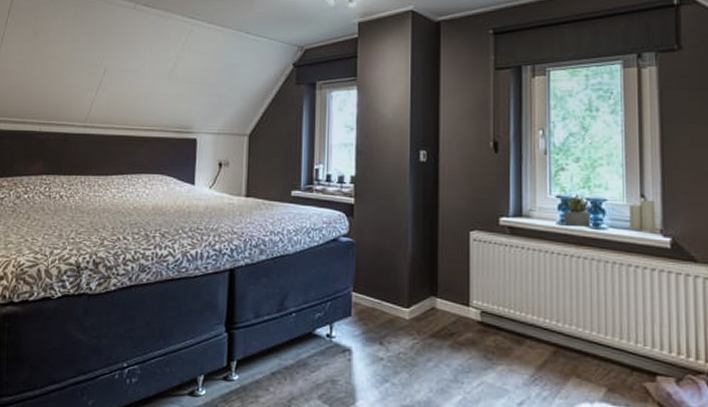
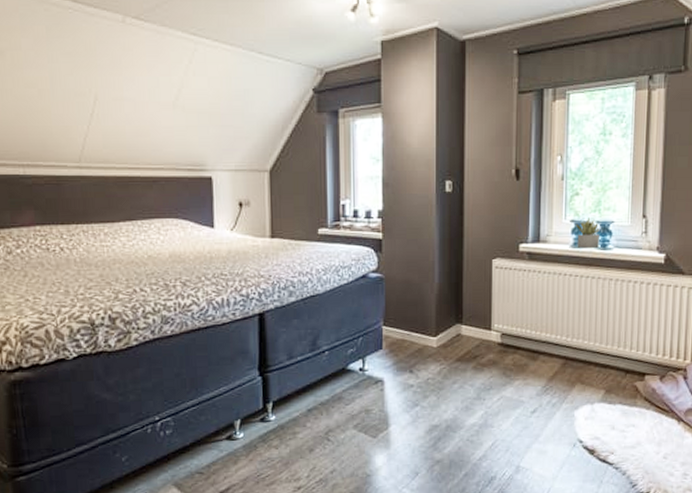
candle: present [627,198,658,231] -> none [629,218,655,248]

